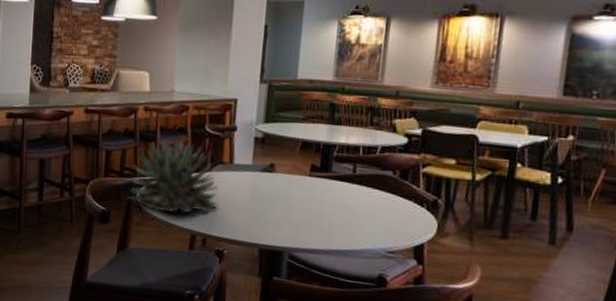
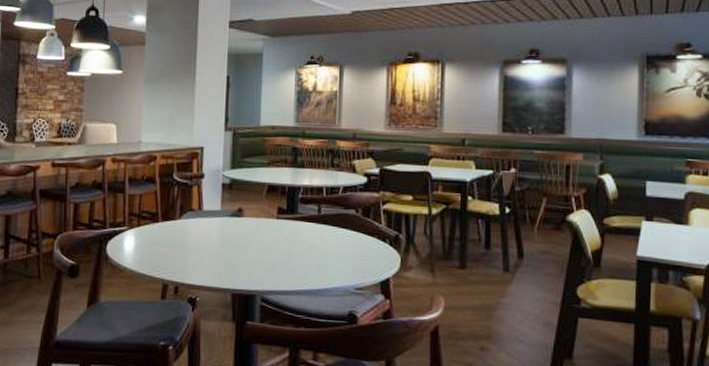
succulent plant: present [127,140,219,214] -> none [97,190,189,263]

